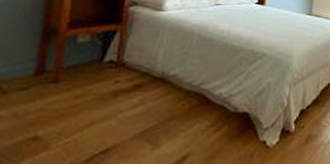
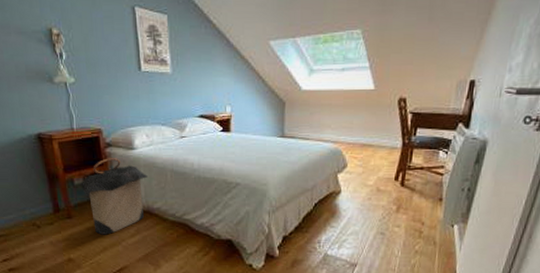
laundry hamper: none [83,16,171,105] -> present [79,158,148,235]

